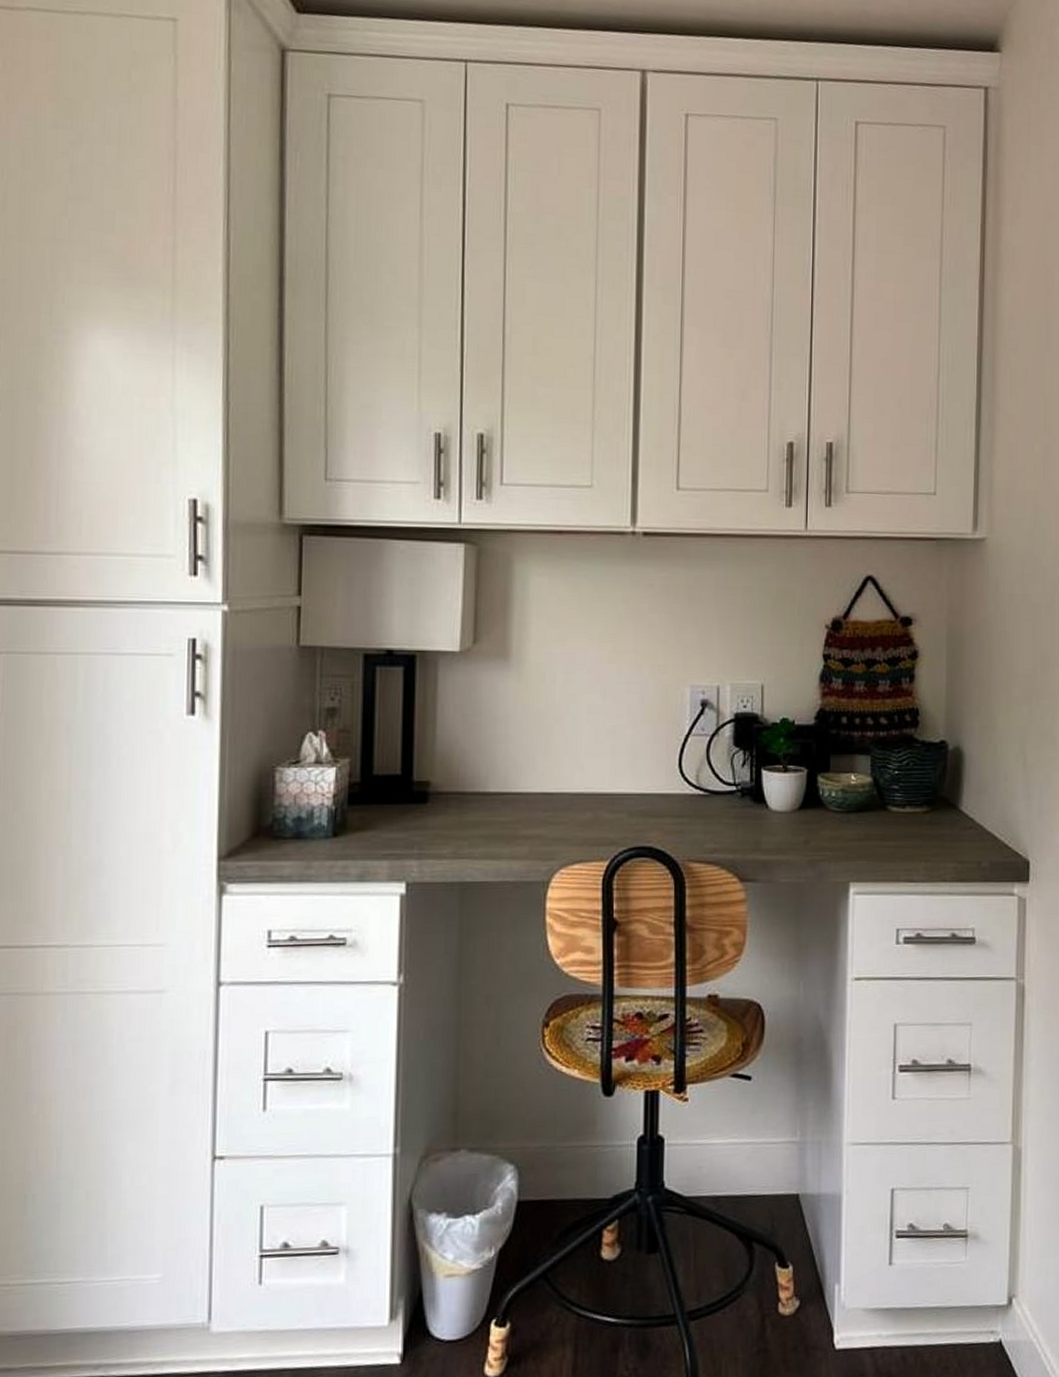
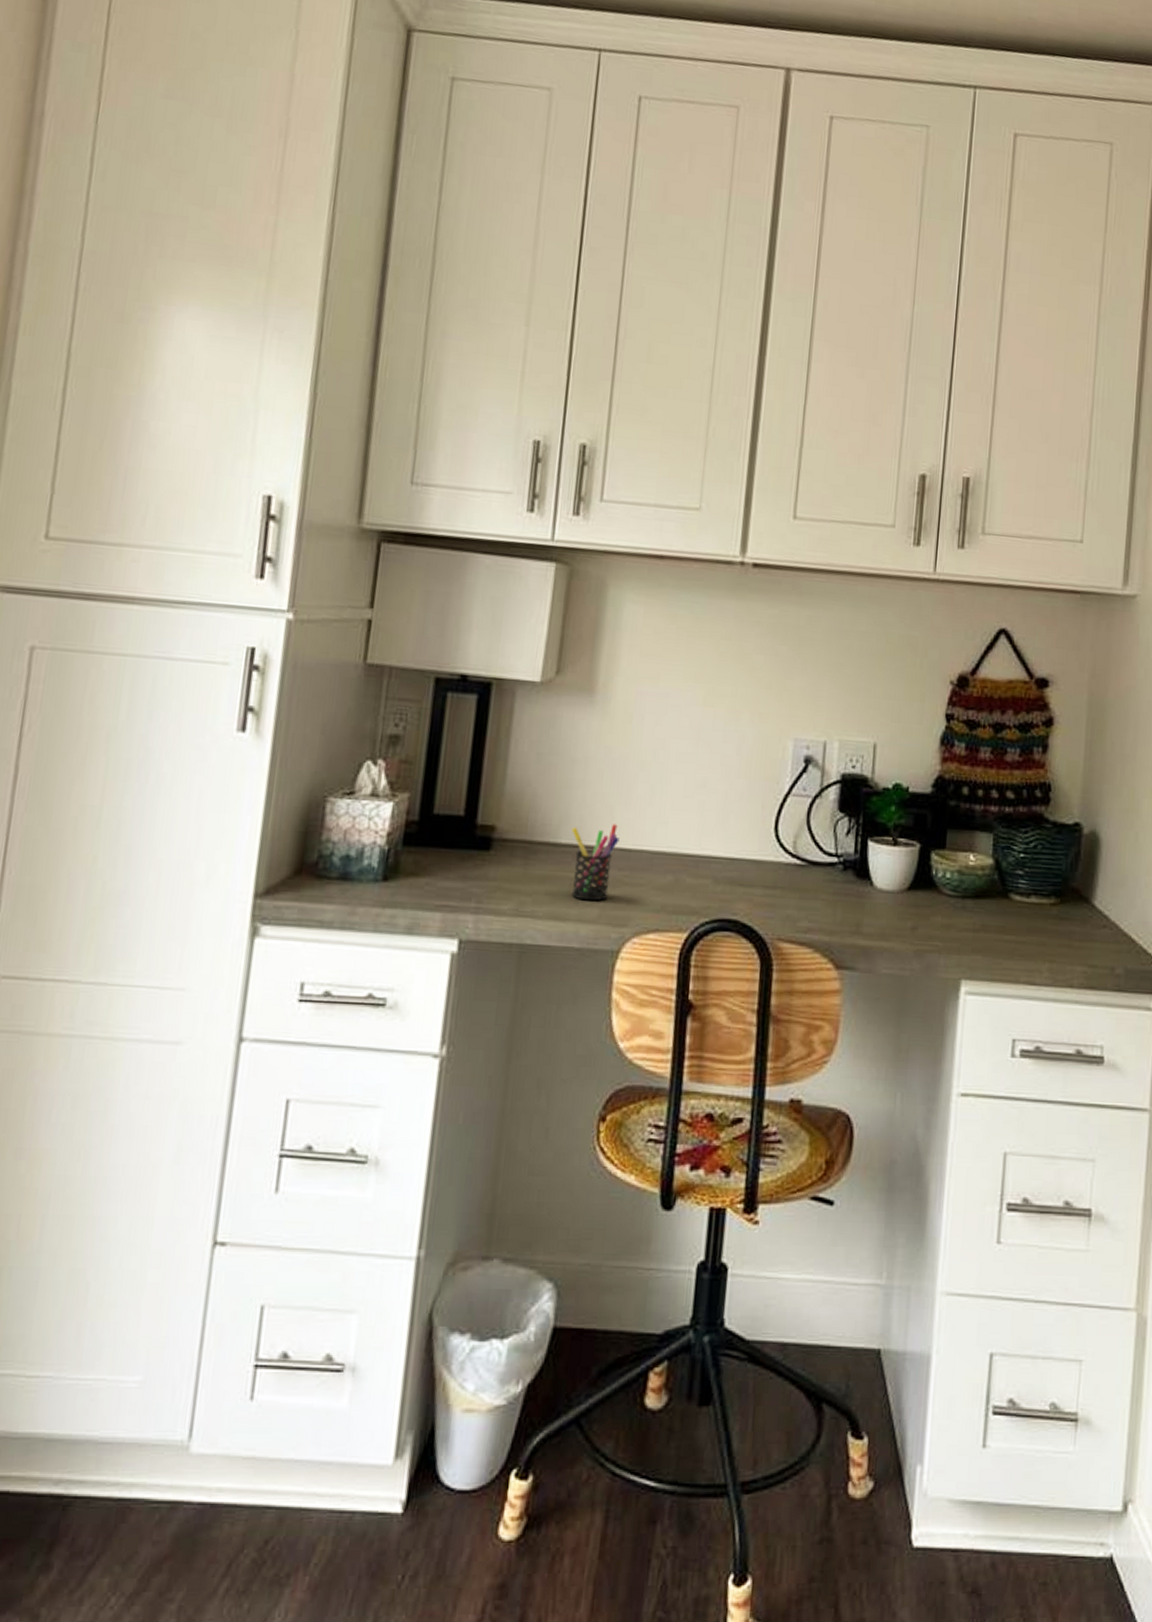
pen holder: none [499,772,542,840] -> present [571,824,620,901]

